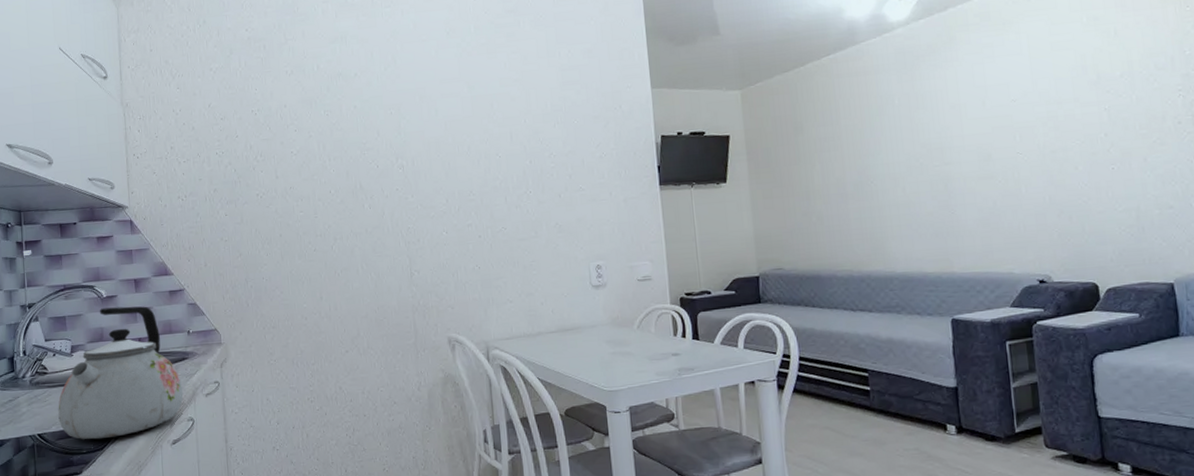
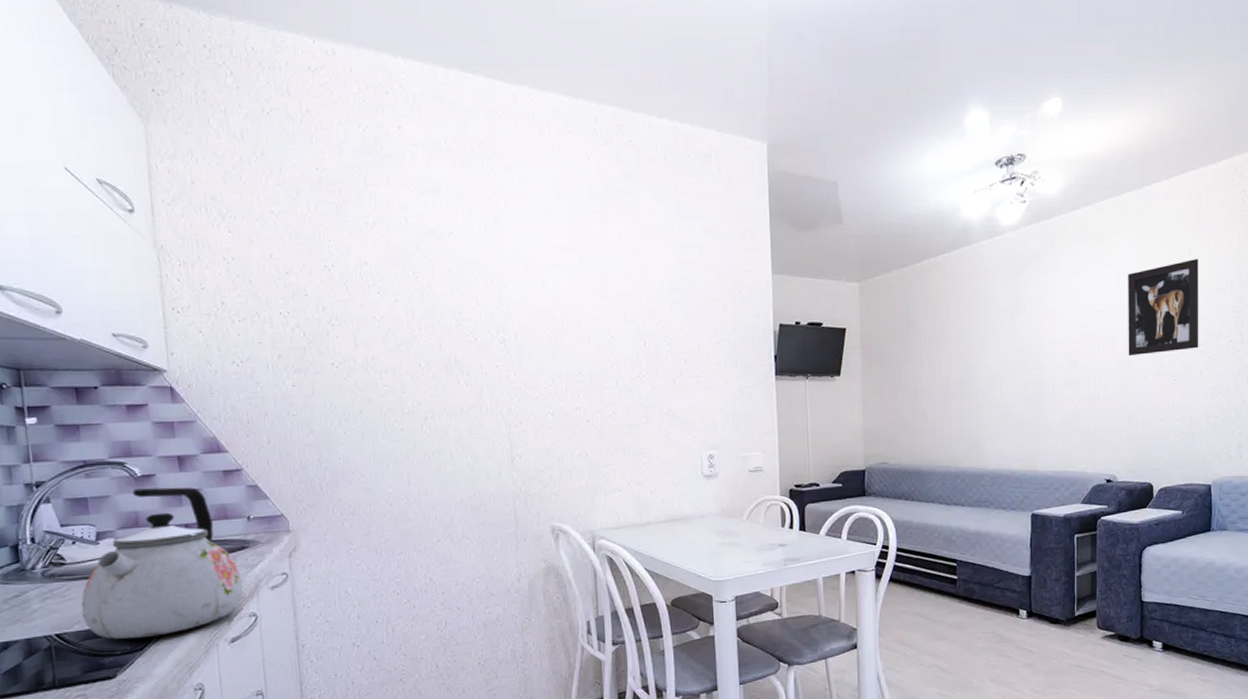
wall art: none [1042,36,1139,146] -> present [1128,258,1199,357]

